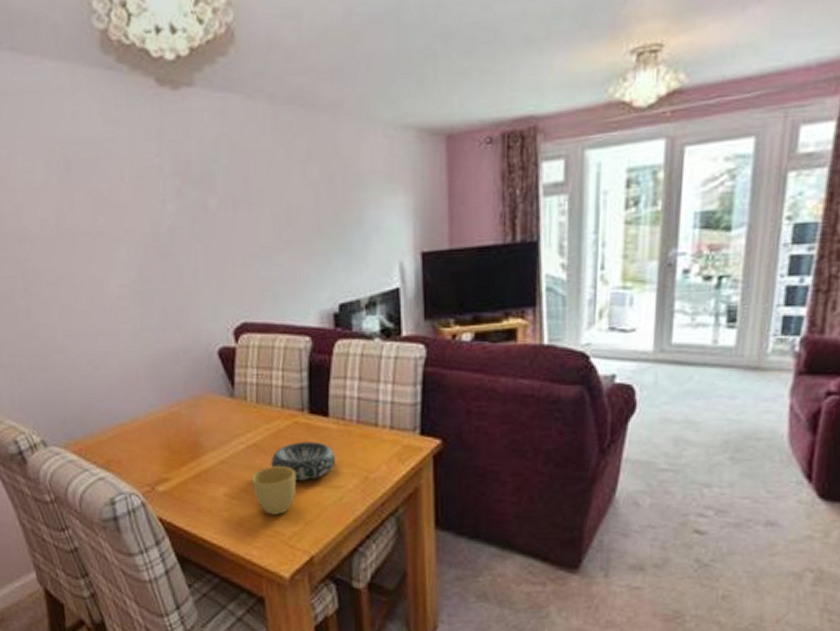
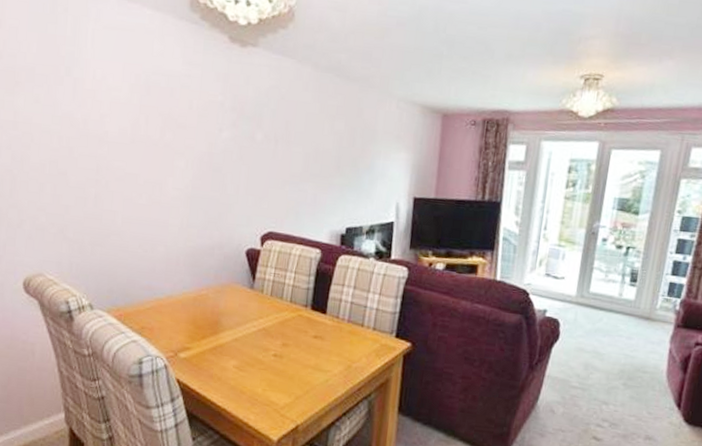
cup: present [251,466,297,515] -> none [257,348,295,388]
decorative bowl: present [271,442,336,481] -> none [275,331,328,363]

